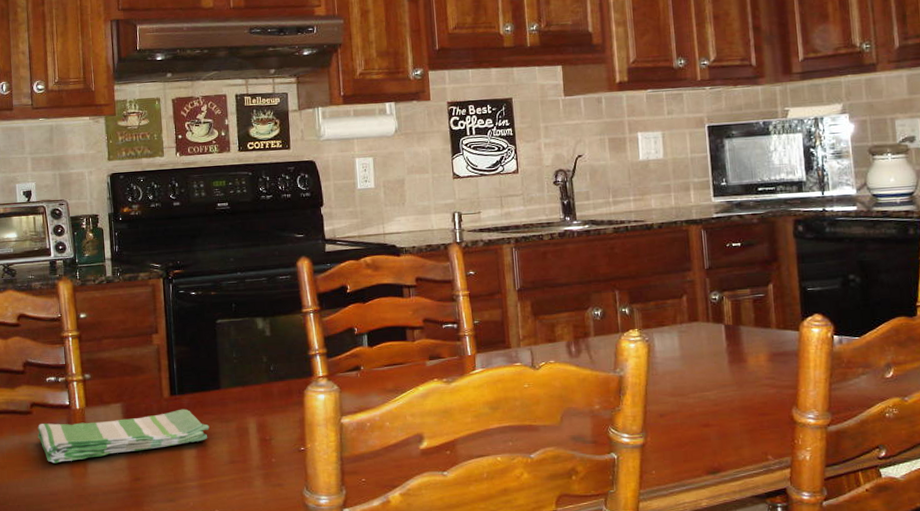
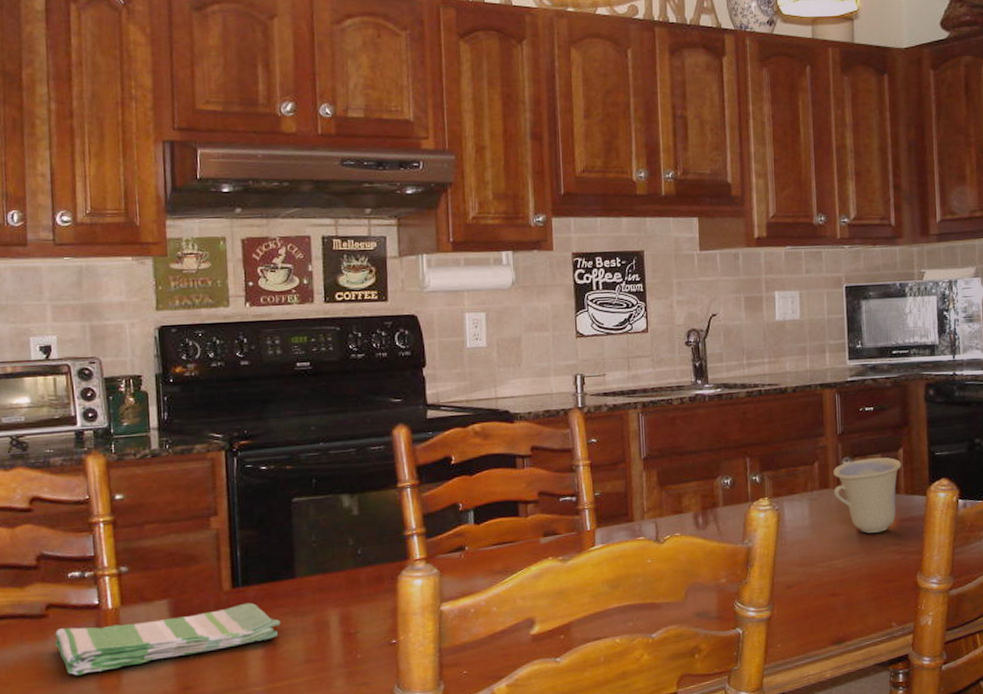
cup: none [702,292,772,366] -> present [833,457,902,533]

